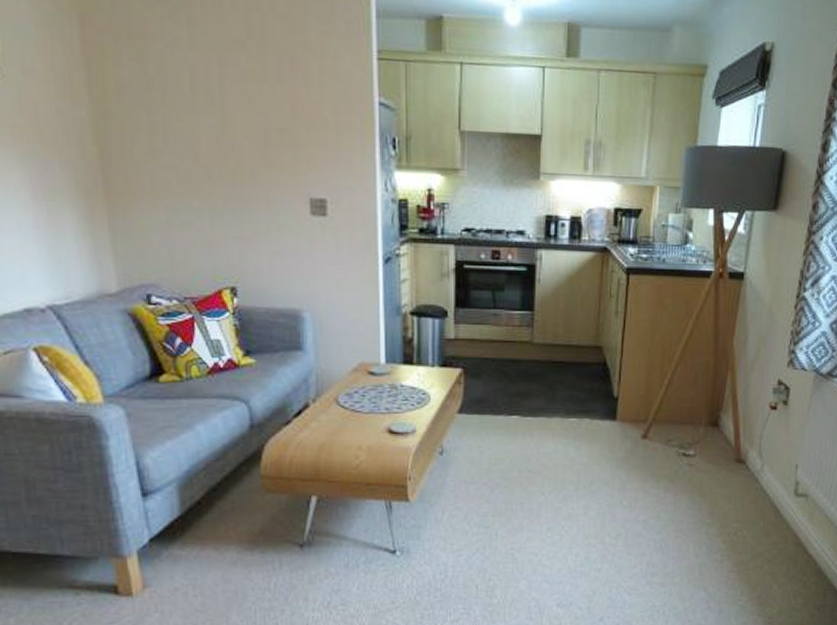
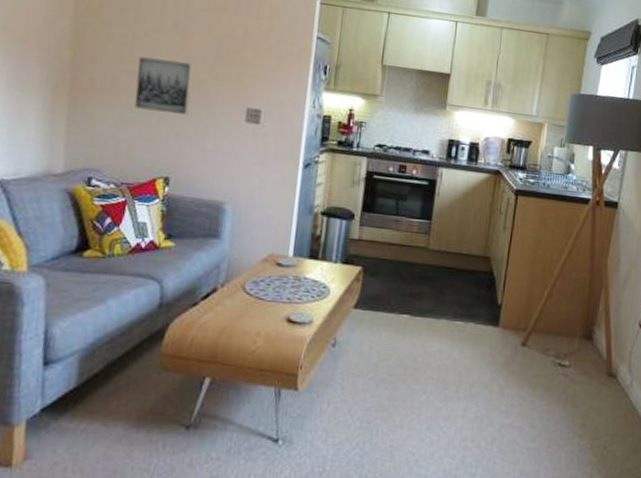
wall art: none [175,147,245,212] -> present [134,56,194,115]

